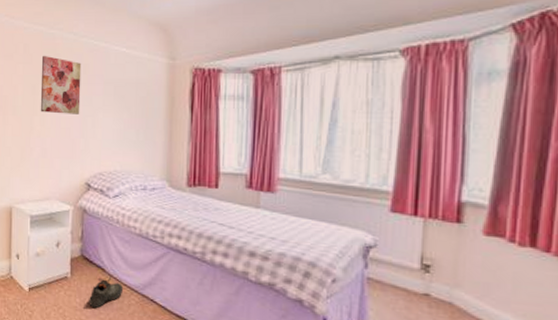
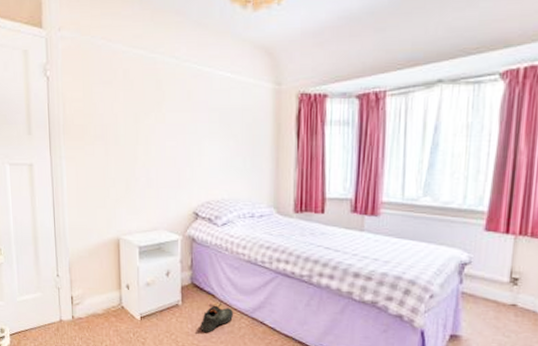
wall art: present [40,55,82,114] -> none [142,81,185,143]

